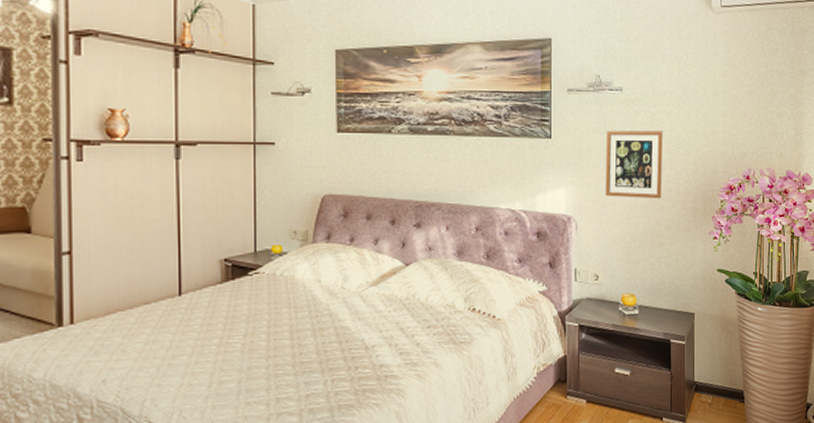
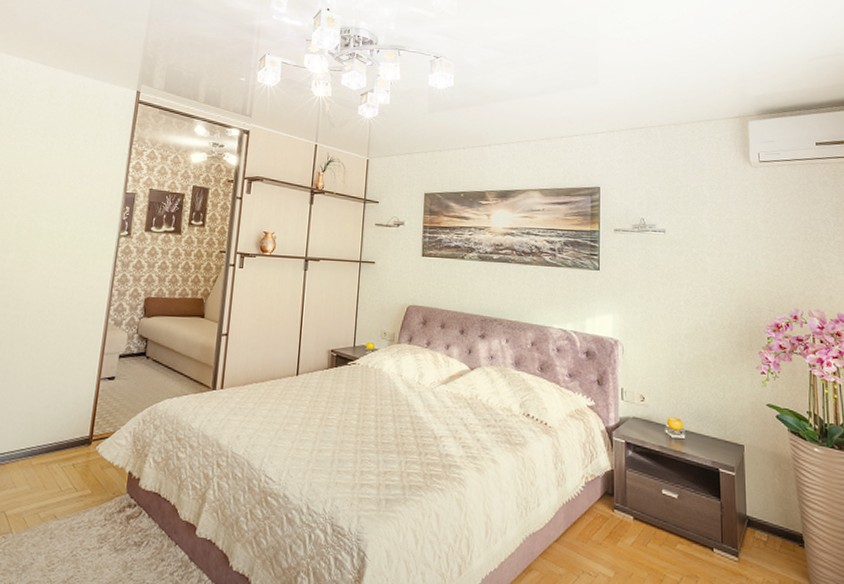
picture frame: present [605,130,663,199] -> none [649,266,706,331]

